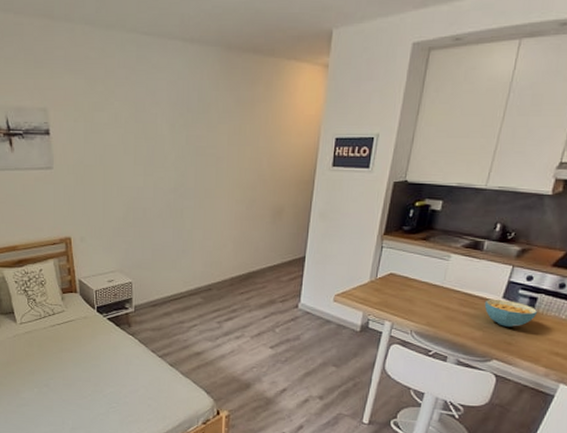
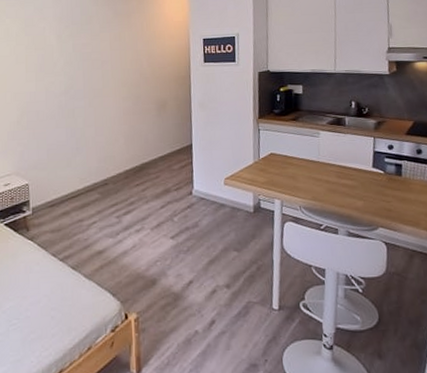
cereal bowl: present [484,299,538,327] -> none [358,168,406,194]

